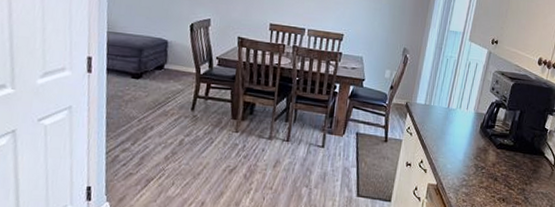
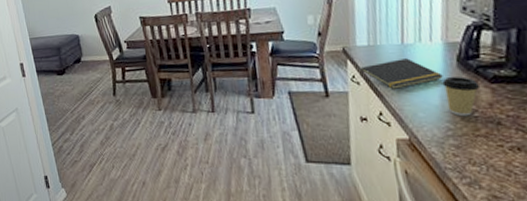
notepad: none [413,119,469,143] -> present [359,58,443,89]
coffee cup: none [467,139,490,172] -> present [442,76,480,117]

